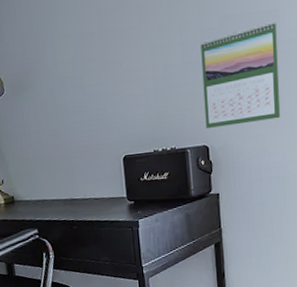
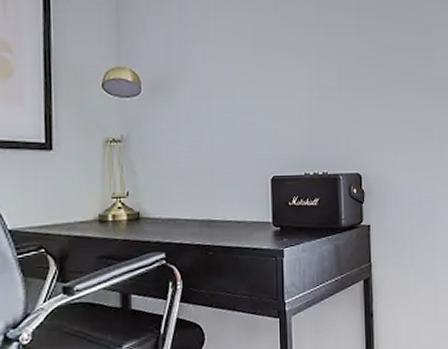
calendar: present [200,20,281,128] -> none [357,58,432,156]

